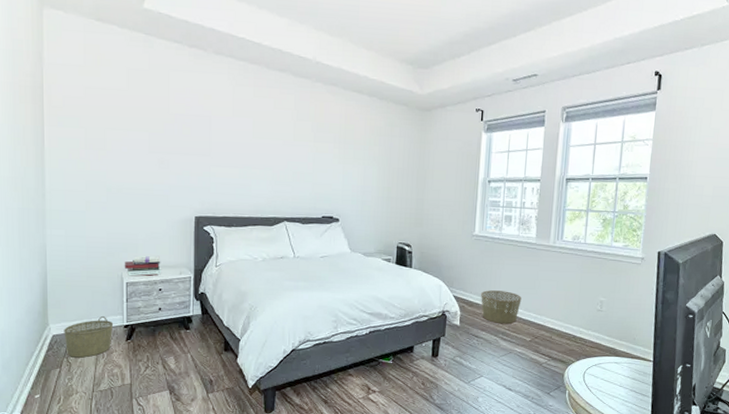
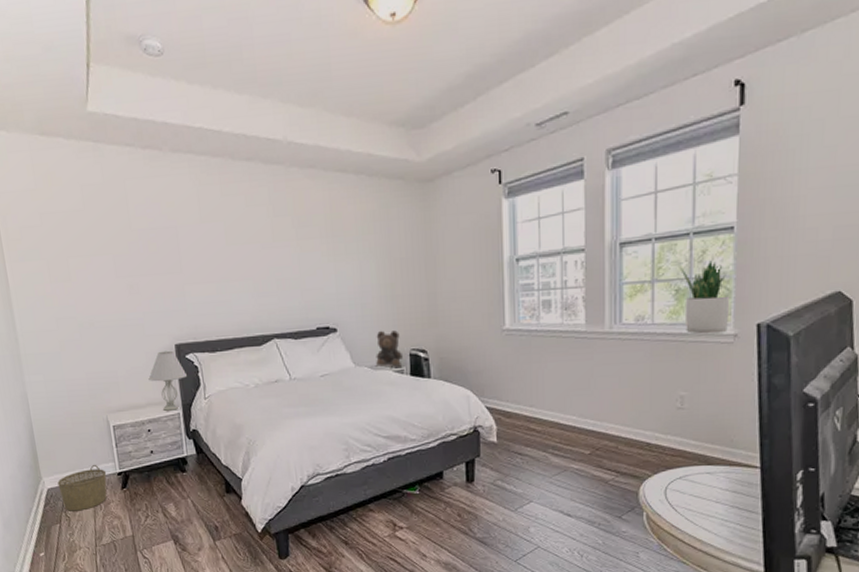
books: present [124,255,161,277] -> none [107,393,147,419]
table lamp: none [166,221,203,274] -> present [148,350,188,411]
teddy bear: none [369,224,392,257] -> present [376,330,404,368]
basket: present [481,290,522,325] -> none [521,395,574,437]
planter: none [608,200,641,256] -> present [680,260,730,335]

